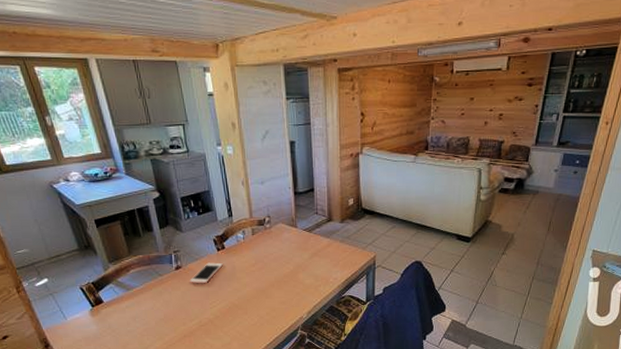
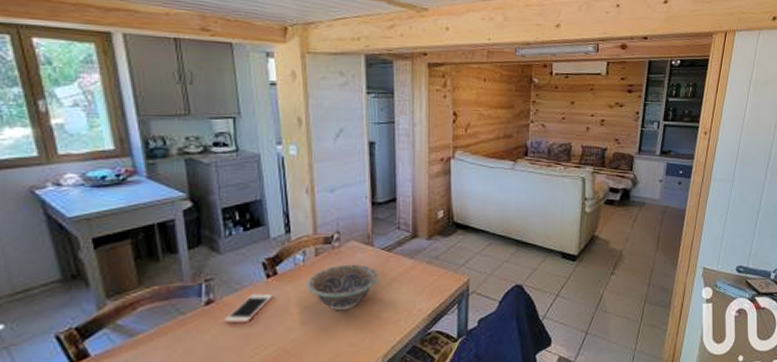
decorative bowl: none [247,242,302,277] -> present [307,264,378,311]

